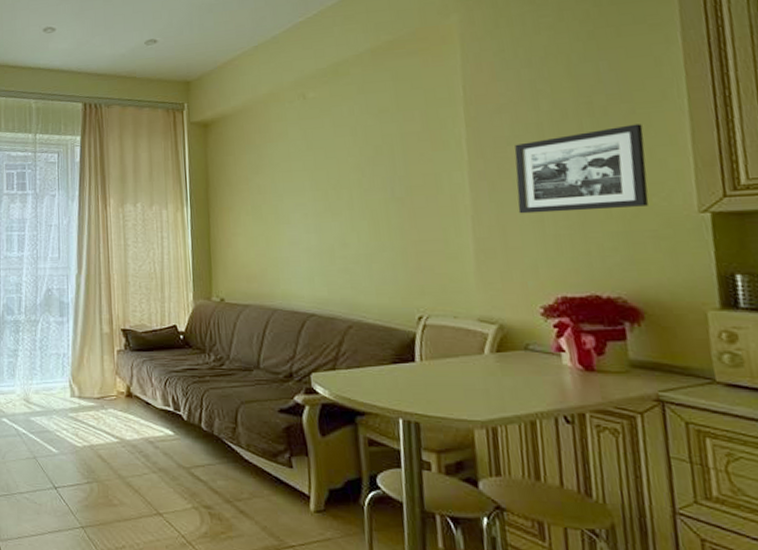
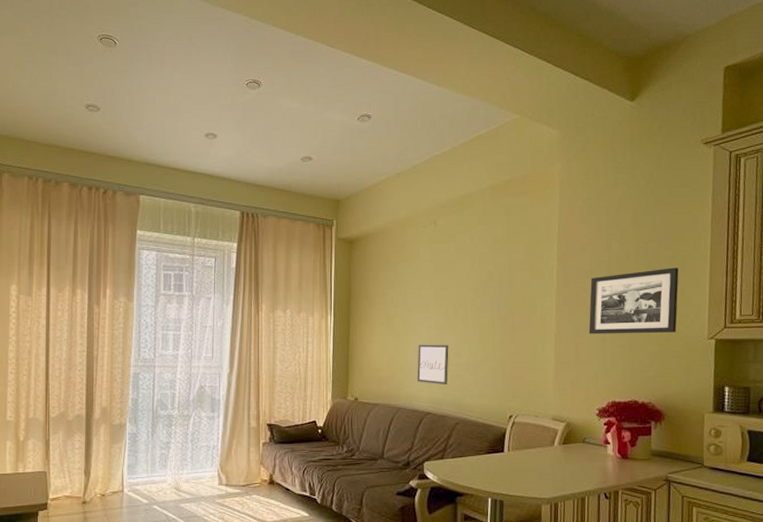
wall art: none [293,233,334,282] -> present [417,344,449,385]

